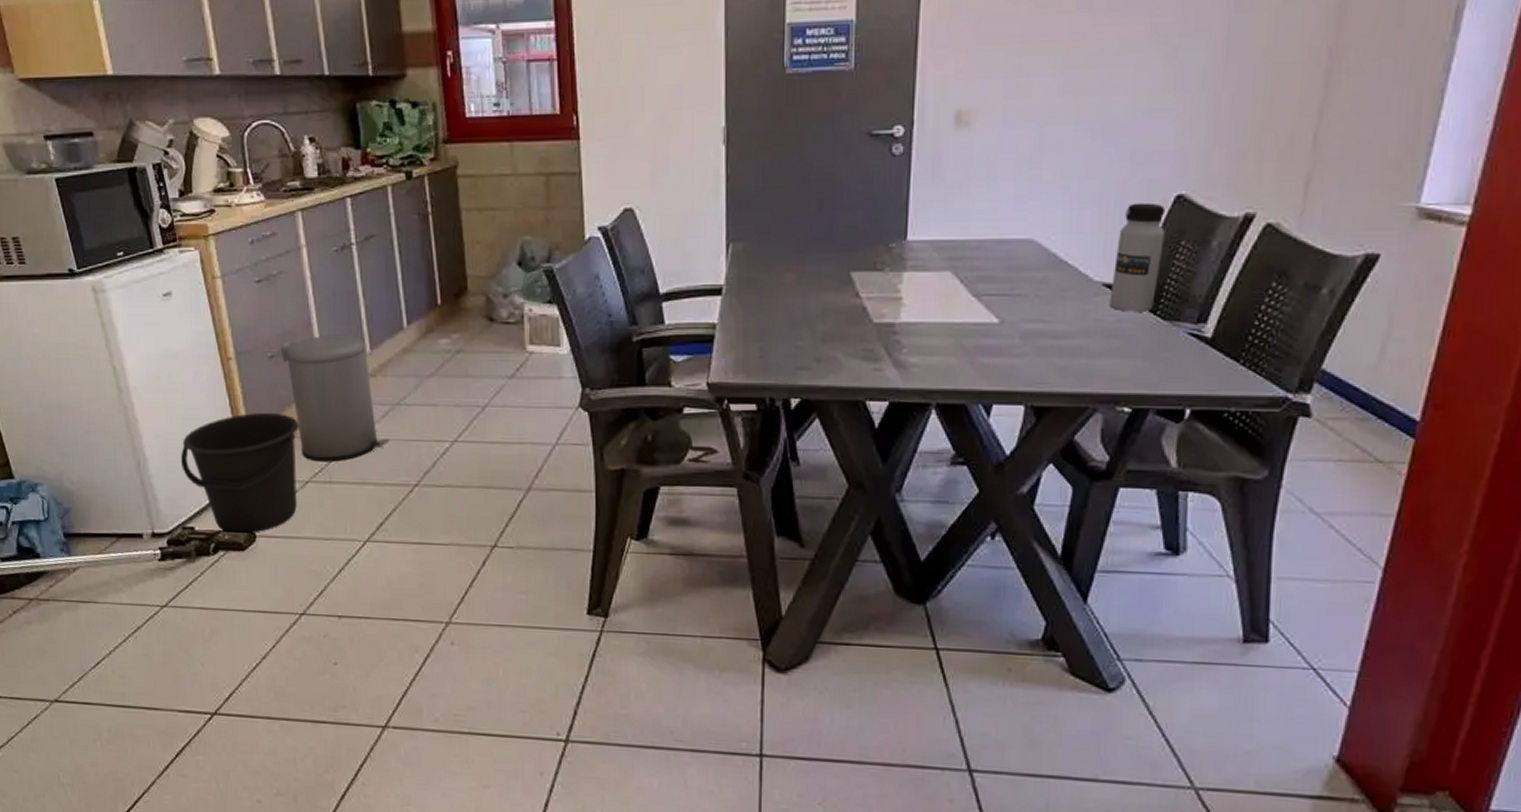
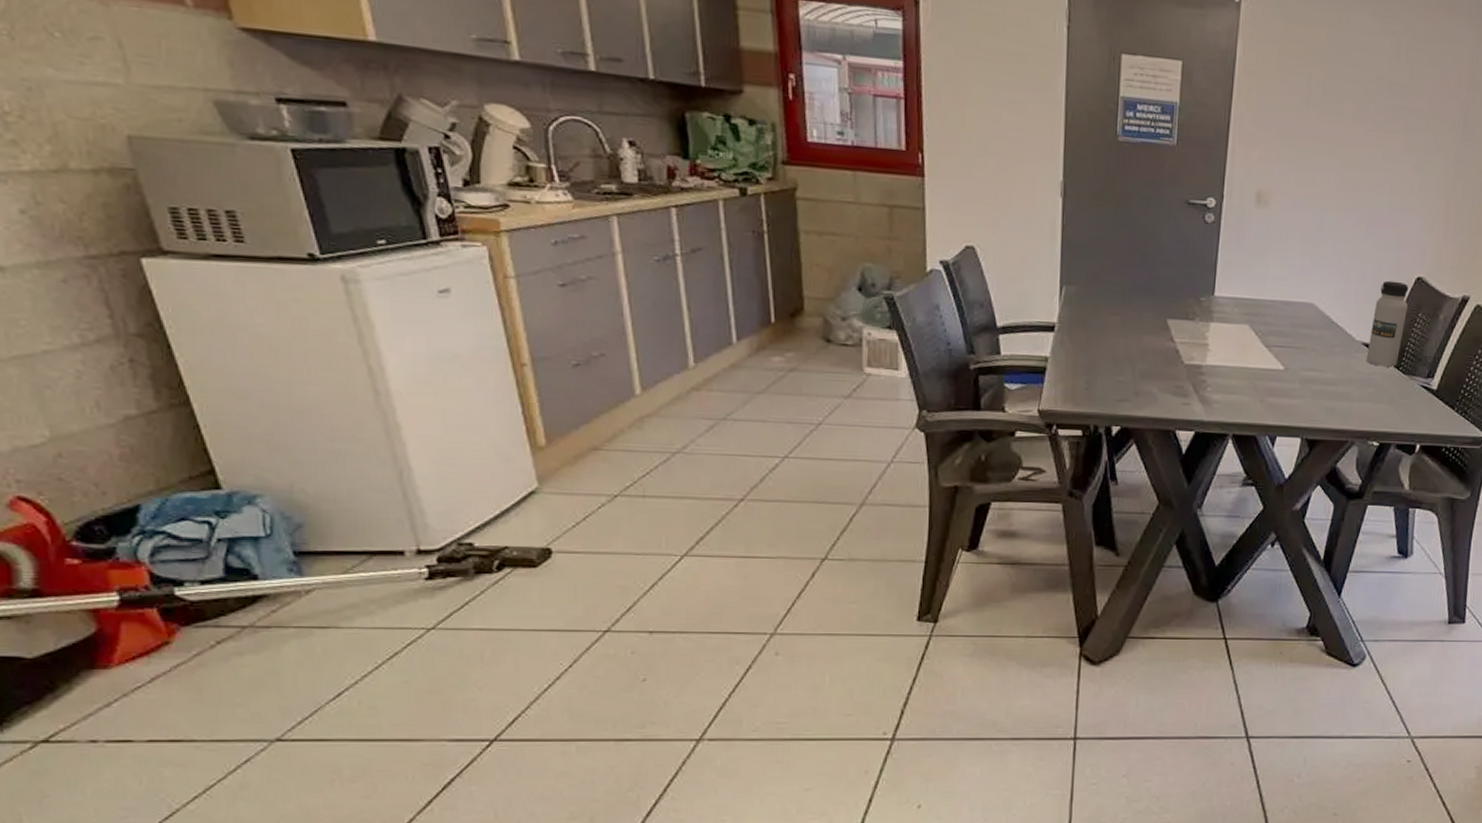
bucket: present [180,412,299,534] -> none [456,422,607,550]
pedal bin: present [280,334,391,462] -> none [587,345,715,476]

